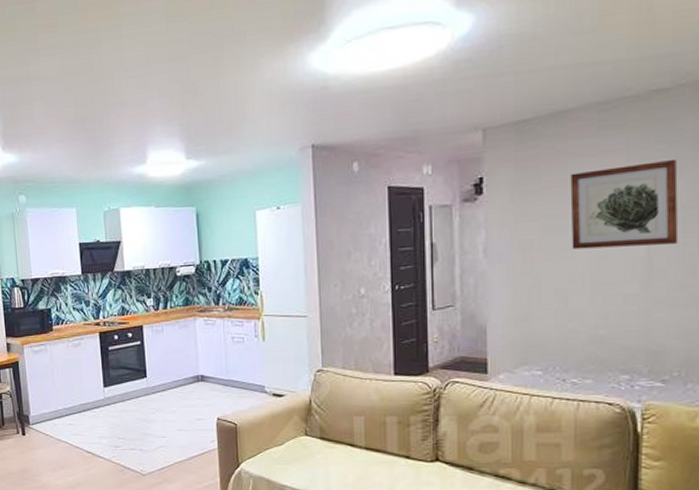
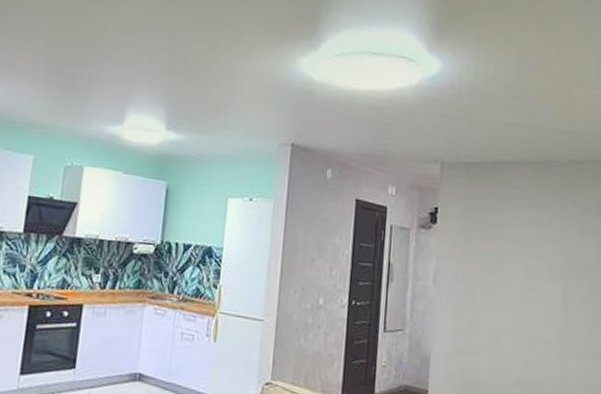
wall art: present [570,158,679,249] -> none [505,219,587,300]

